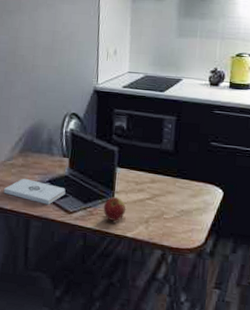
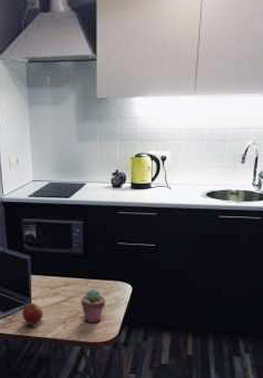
potted succulent: none [166,189,194,227] -> present [80,288,106,324]

